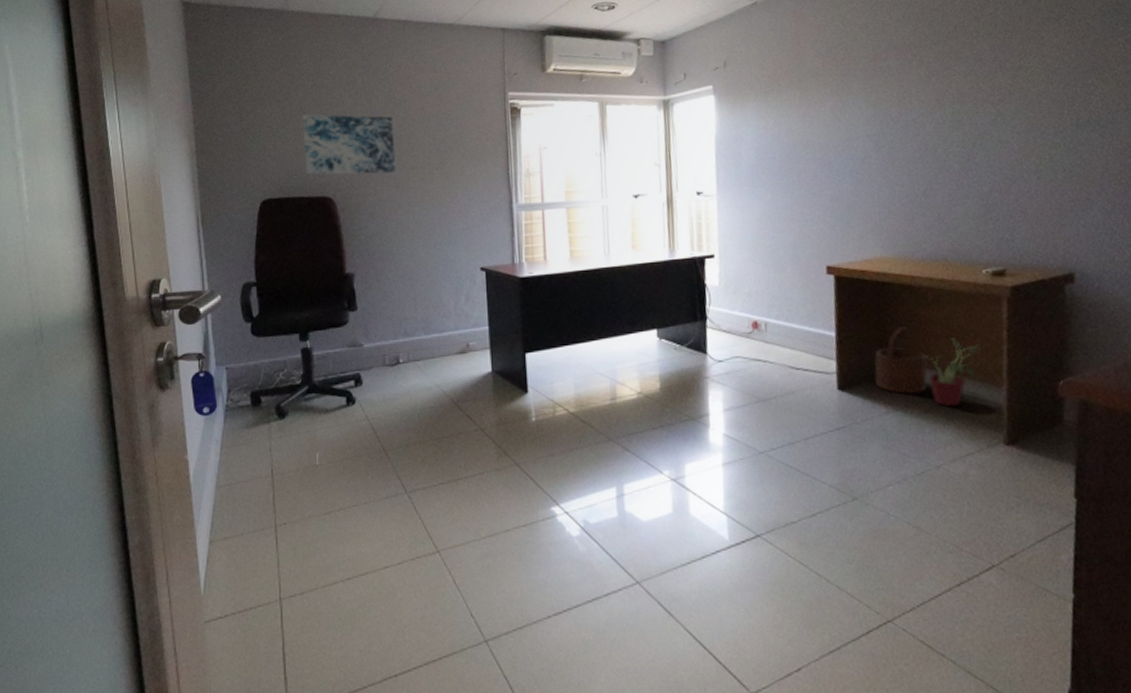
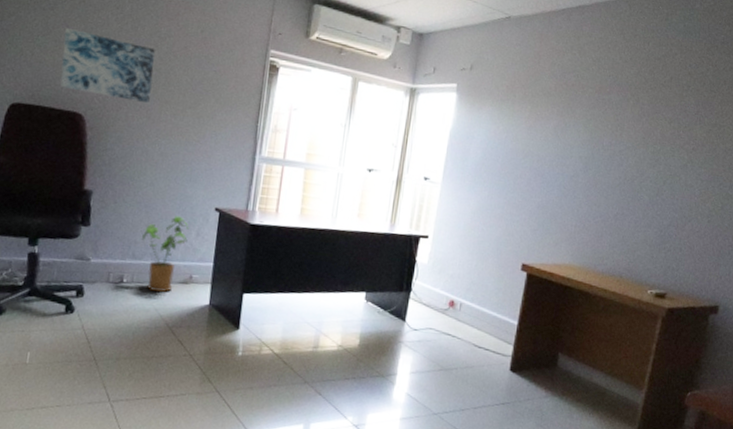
house plant: none [411,283,458,367] -> present [142,216,189,292]
wooden bucket: present [874,326,928,395] -> none [542,326,588,385]
potted plant: present [923,338,982,407] -> none [585,343,633,401]

